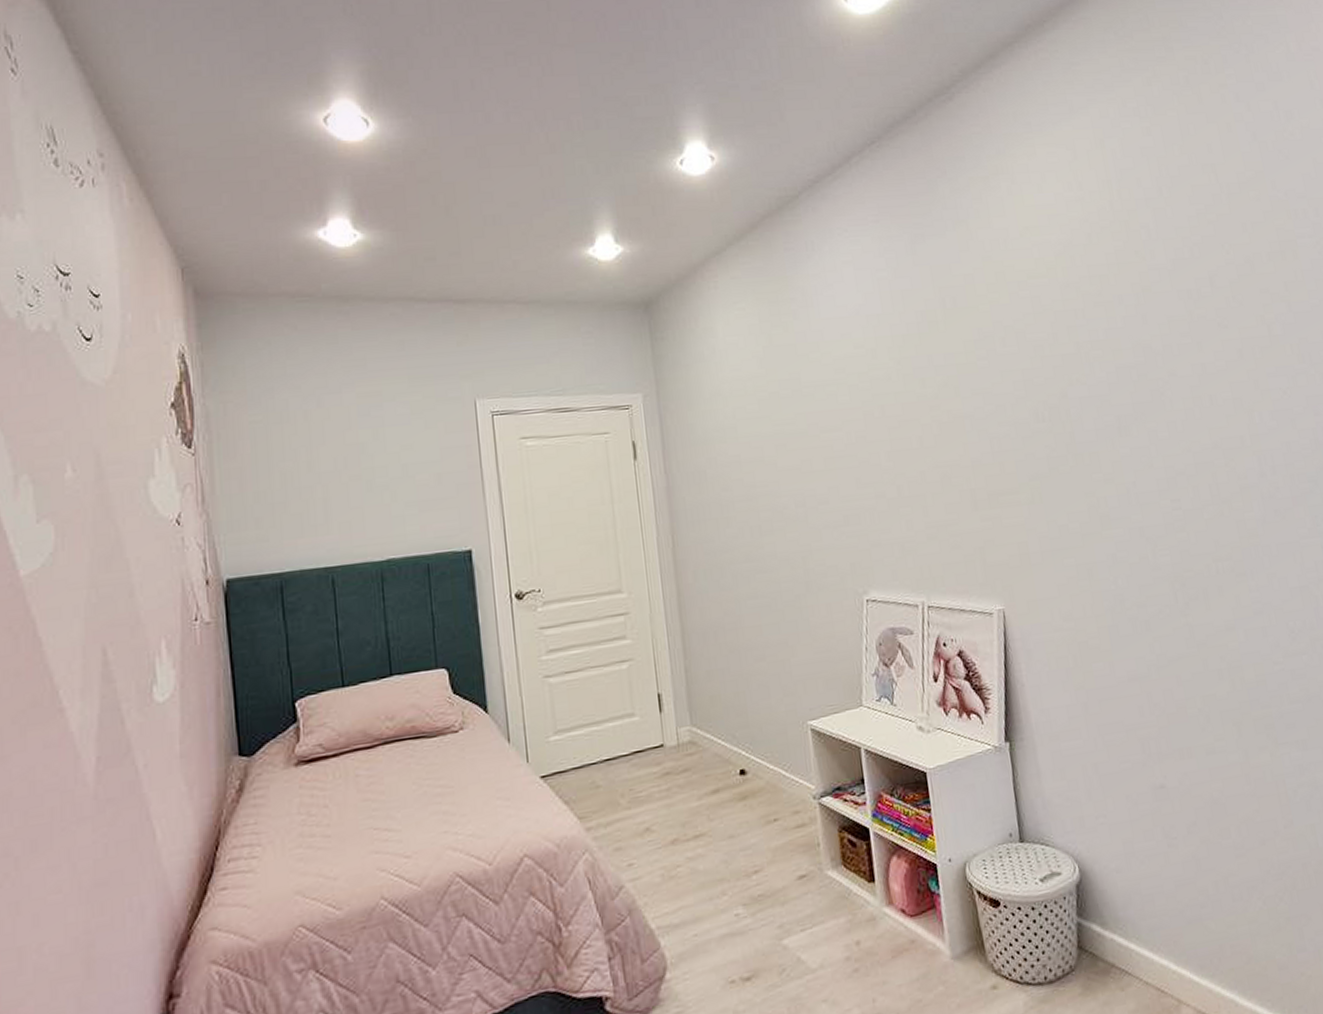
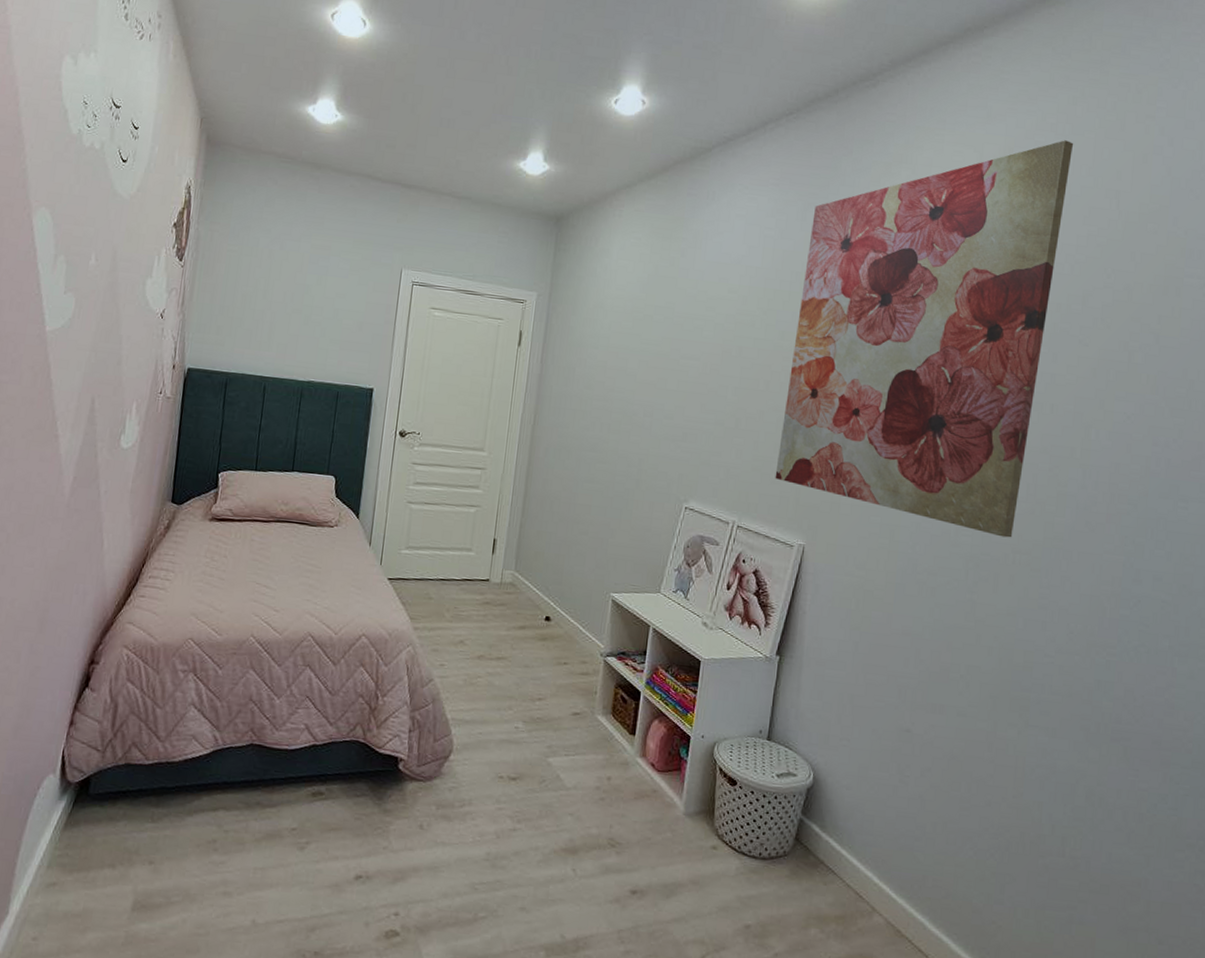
wall art: none [922,122,1209,548] -> present [775,140,1074,538]

